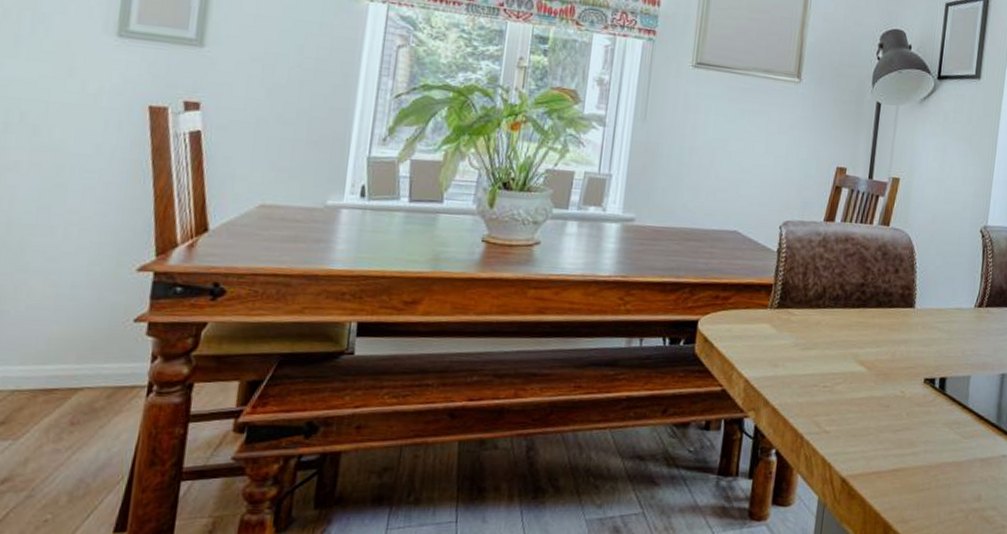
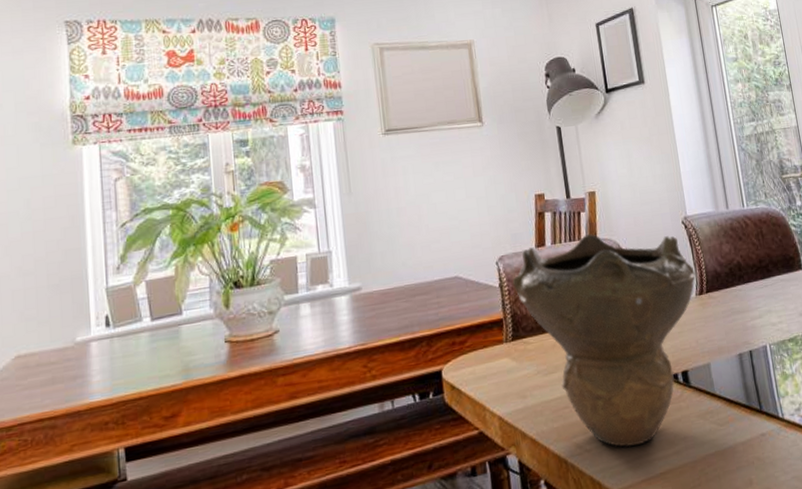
decorative bowl: none [791,219,980,438] -> present [512,233,696,447]

